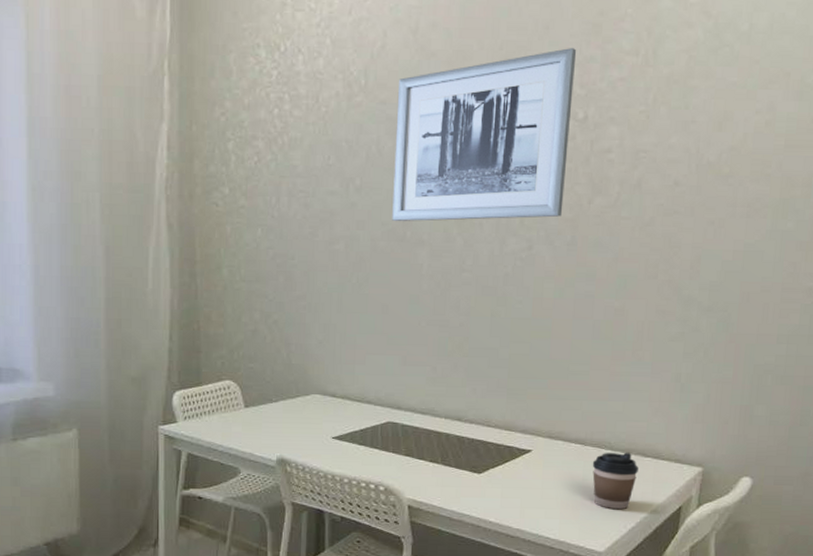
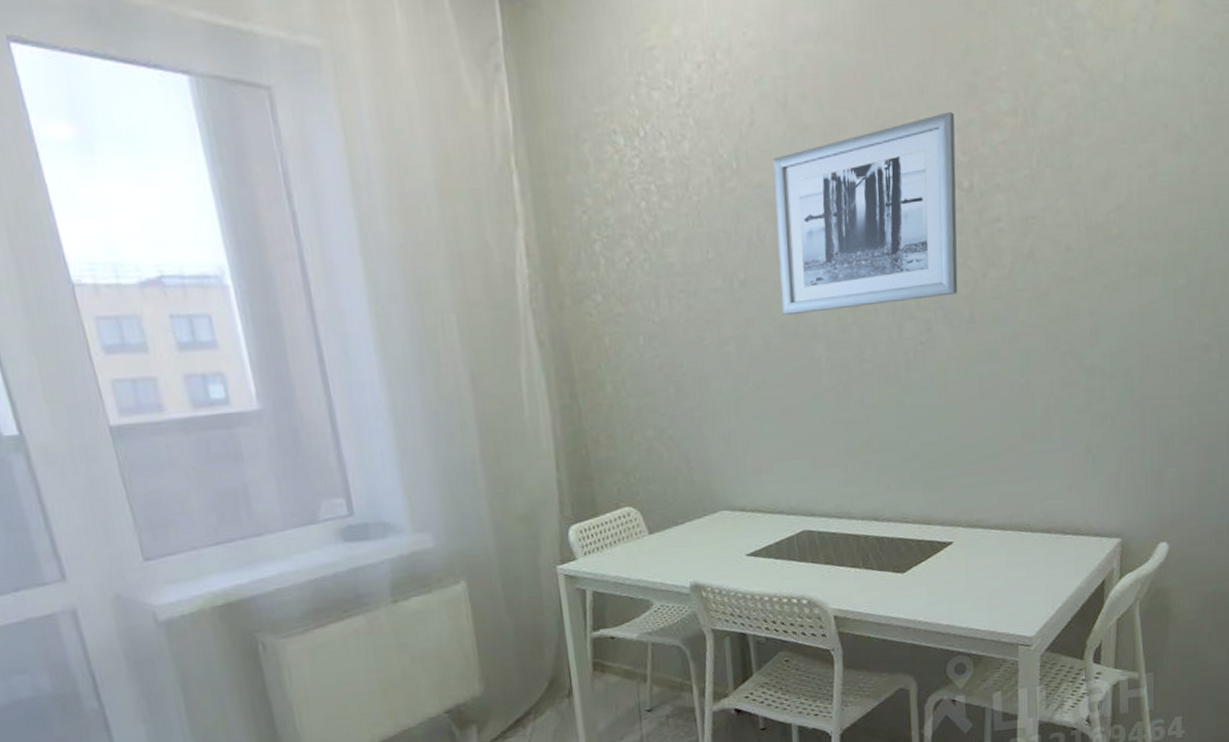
coffee cup: present [592,452,639,510] -> none [1014,532,1060,592]

